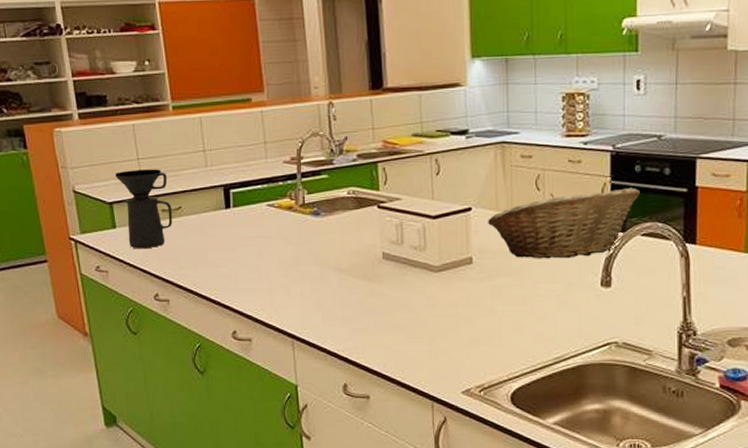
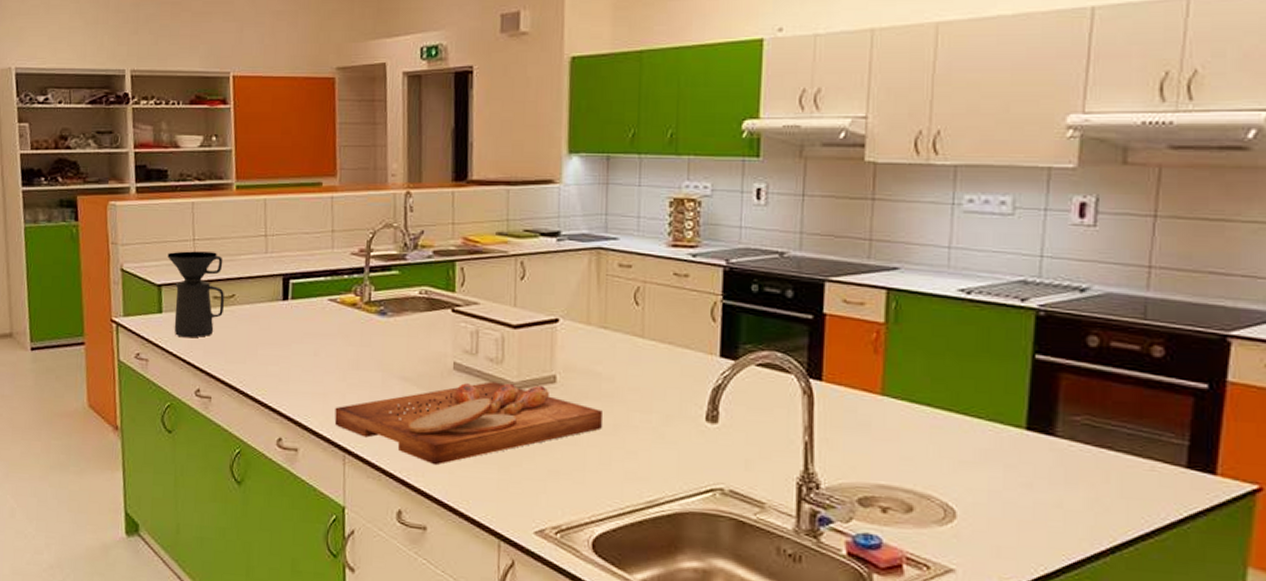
cutting board: none [281,267,514,343] -> present [334,381,602,466]
fruit basket: present [488,188,640,259] -> none [576,309,756,386]

